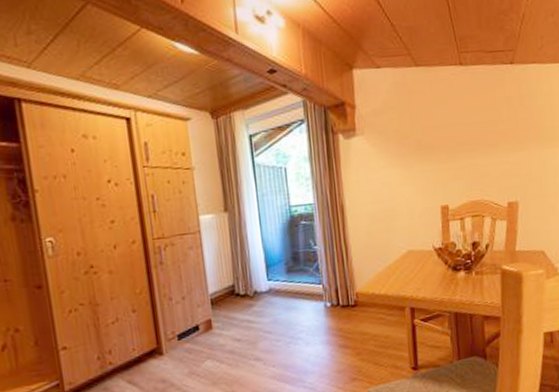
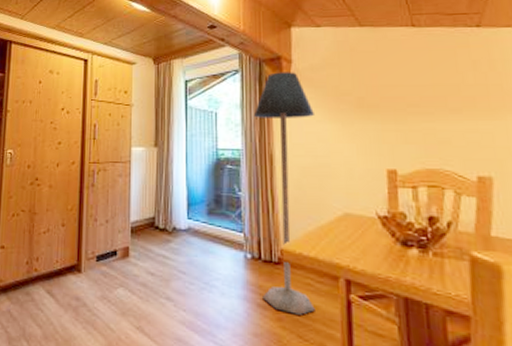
floor lamp: none [322,118,387,347] -> present [253,72,315,315]

